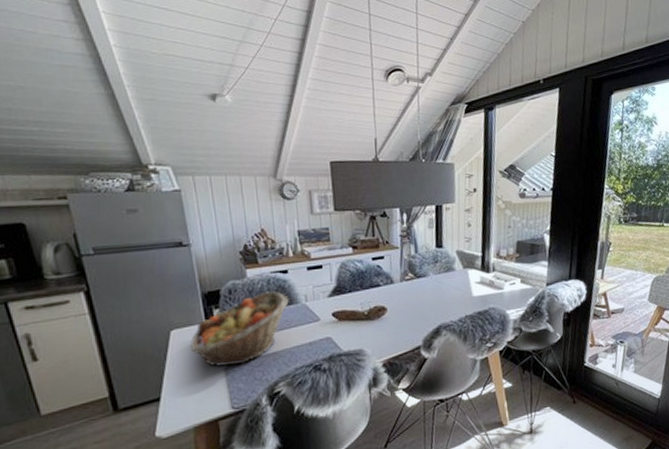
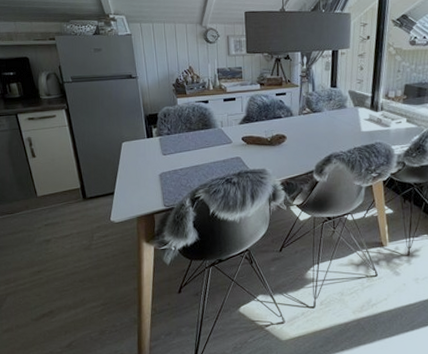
fruit basket: present [191,291,289,368] -> none [136,117,209,174]

